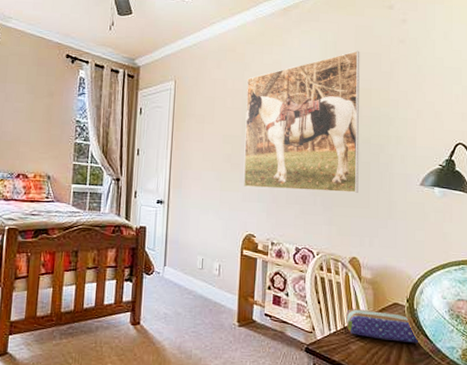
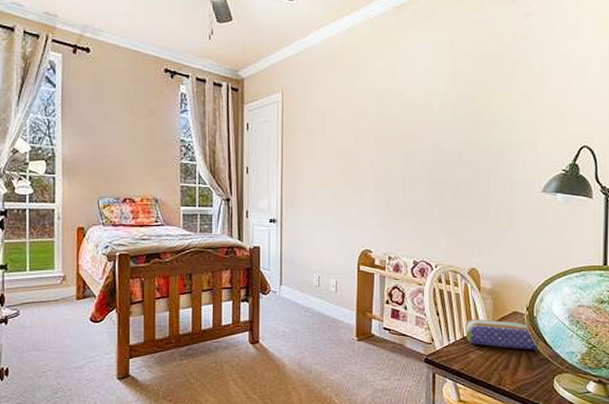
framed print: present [243,50,360,193] -> none [358,50,480,203]

